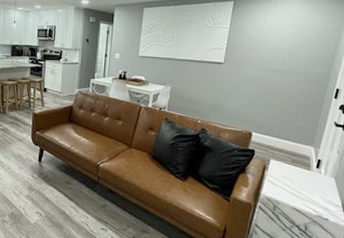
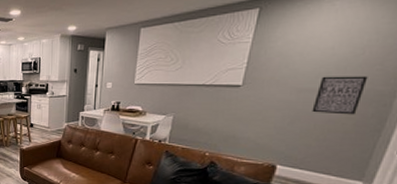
wall art: none [275,59,311,92] -> present [312,76,368,115]

